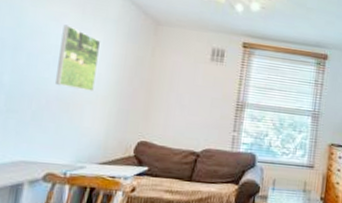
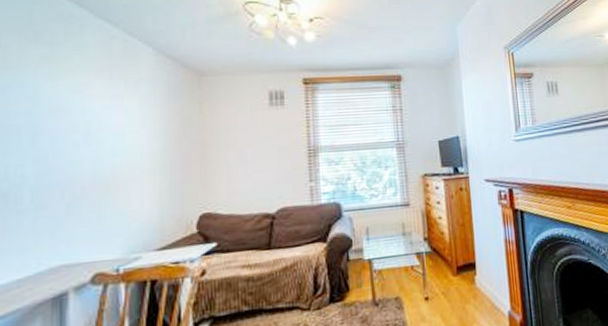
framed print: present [56,24,101,91] -> none [89,95,138,168]

